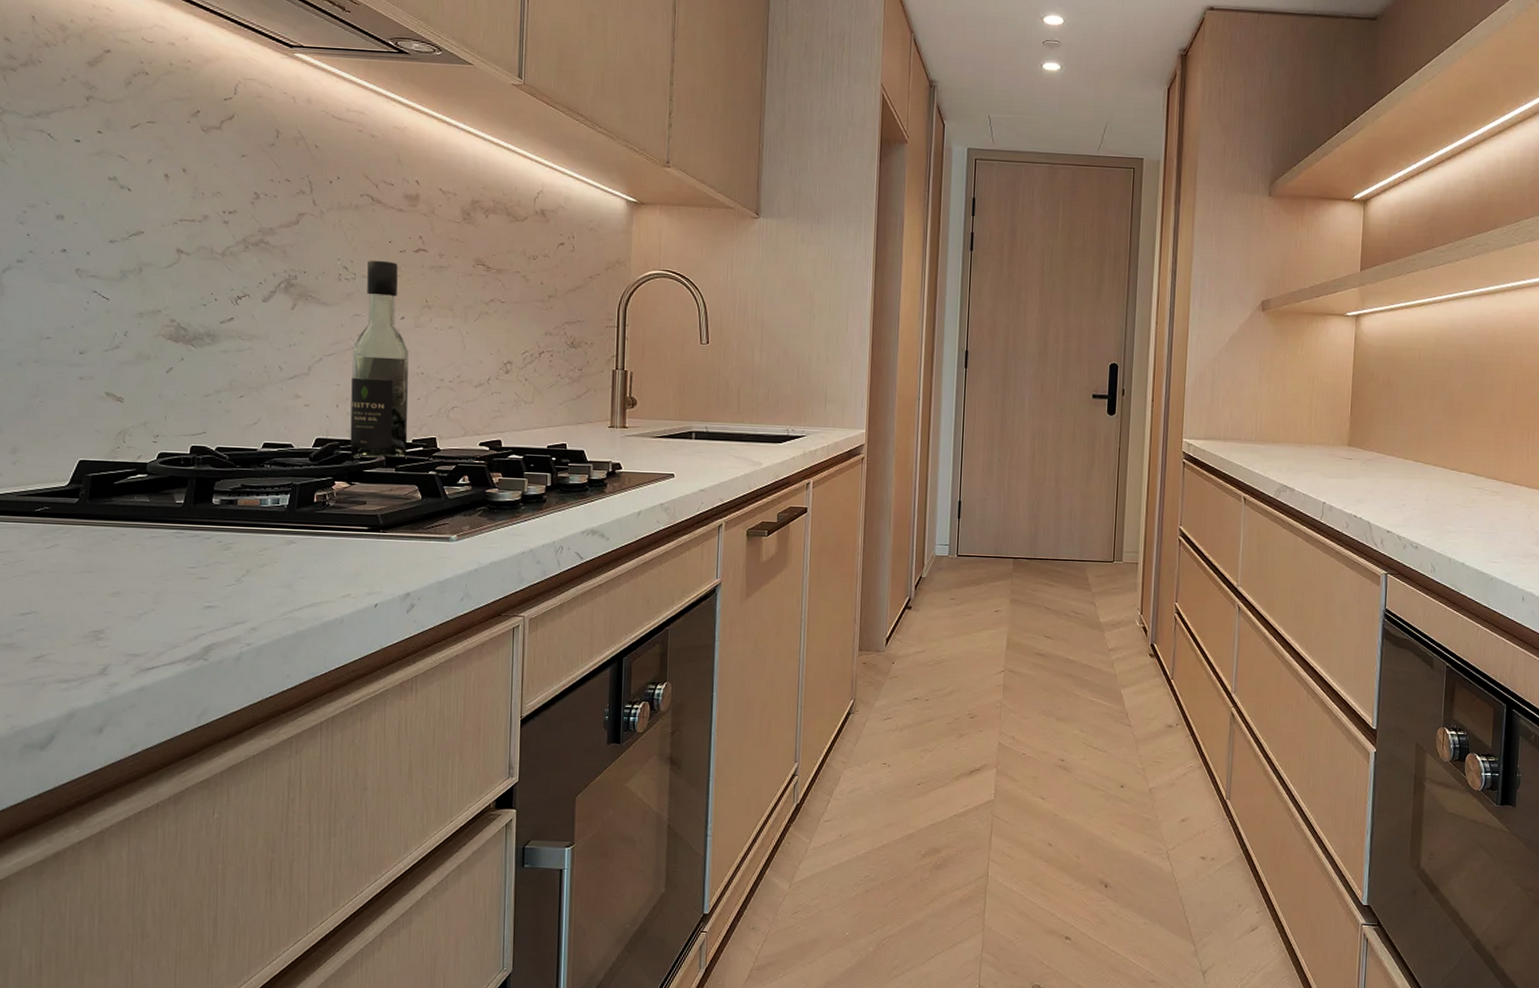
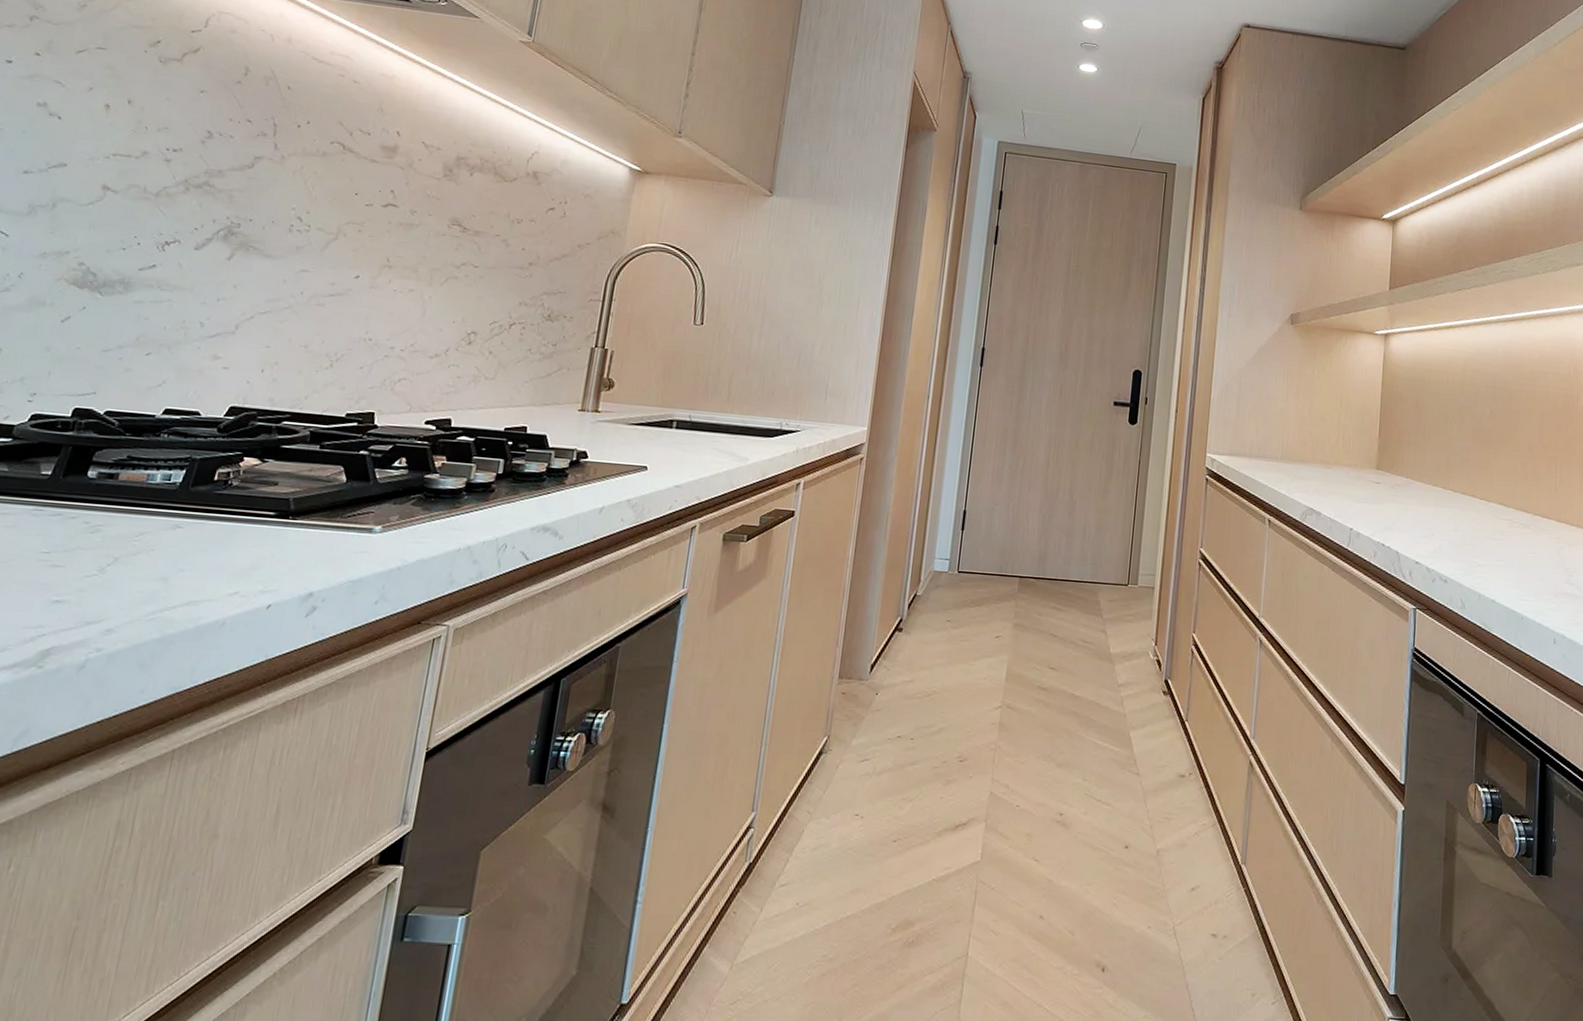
bottle: present [350,260,409,459] -> none [268,212,361,435]

